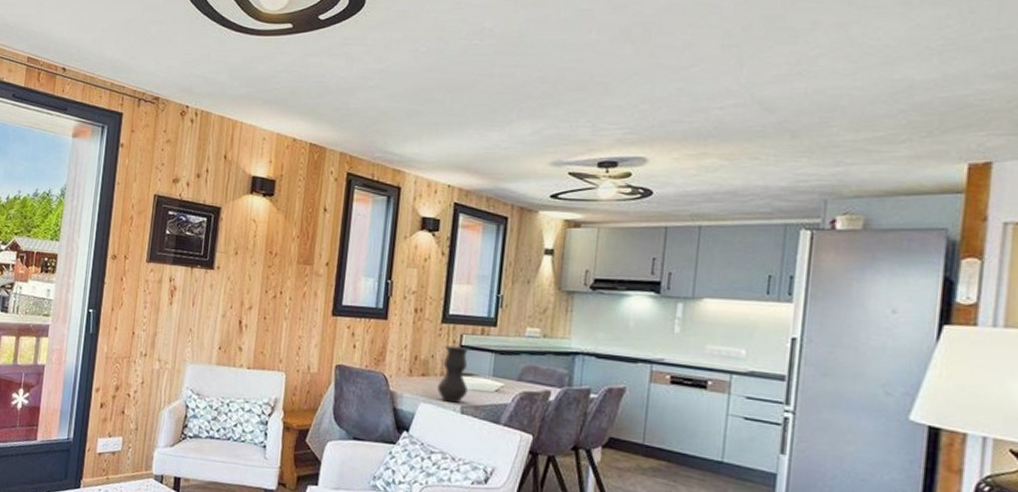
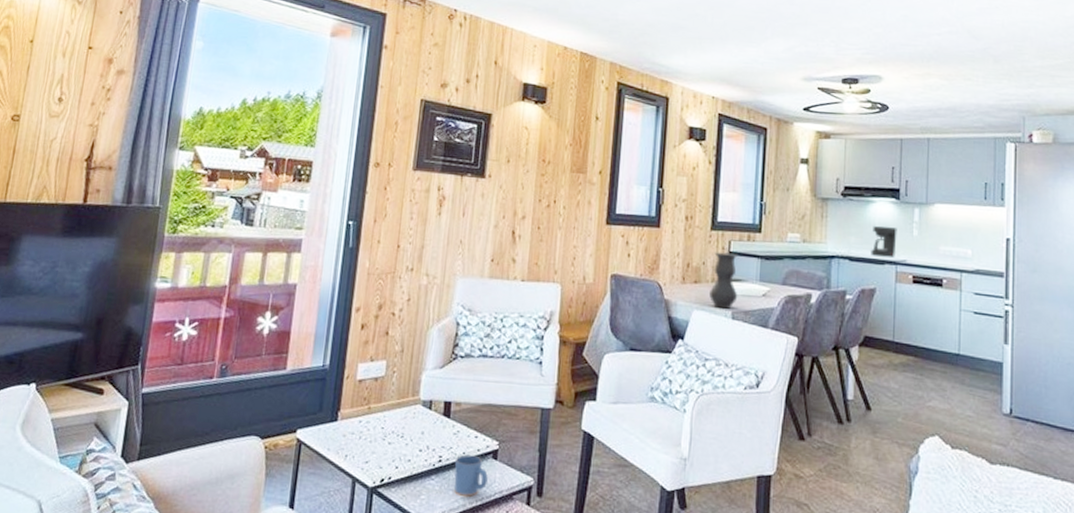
coffee maker: none [621,321,655,357] -> present [871,225,897,258]

